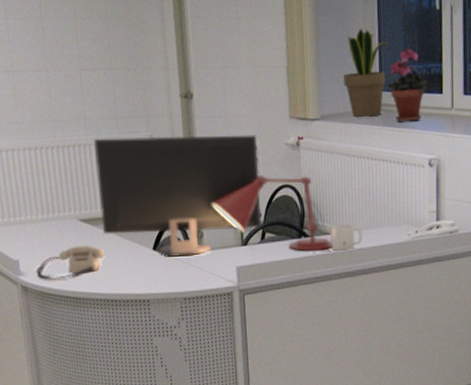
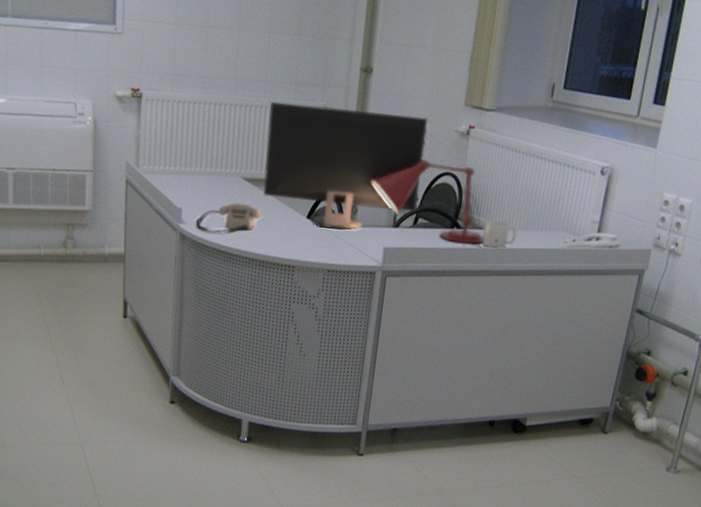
potted plant: present [343,28,389,118] -> none [527,21,583,115]
potted plant: present [385,49,428,123] -> none [569,48,617,126]

